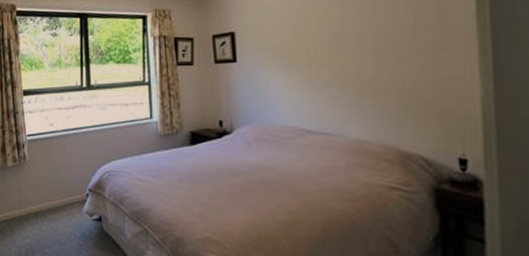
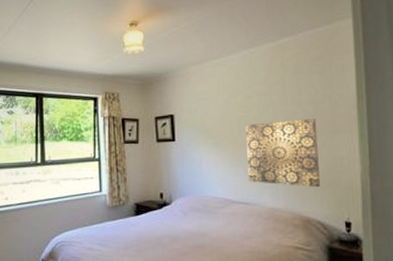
wall art: none [323,32,425,116] -> present [245,118,321,188]

